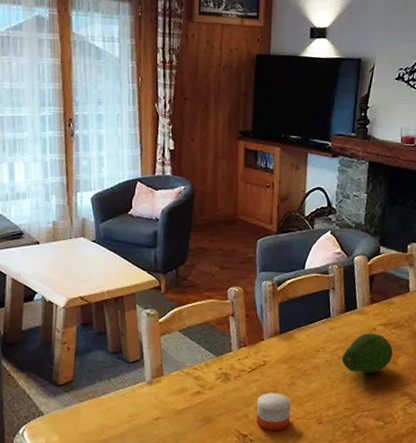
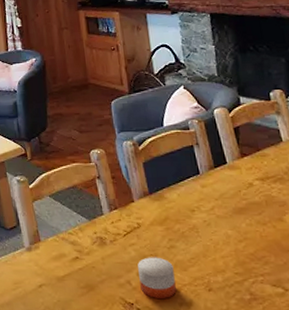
fruit: present [341,333,393,373] -> none [220,189,279,233]

